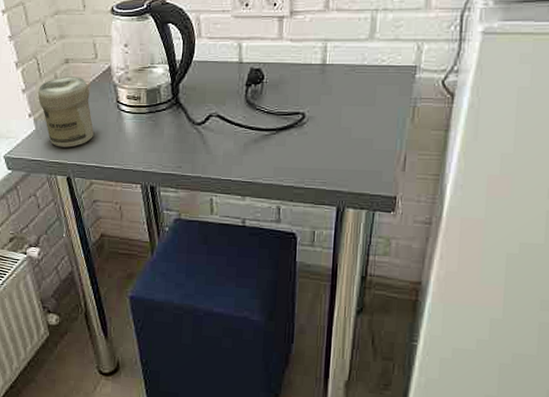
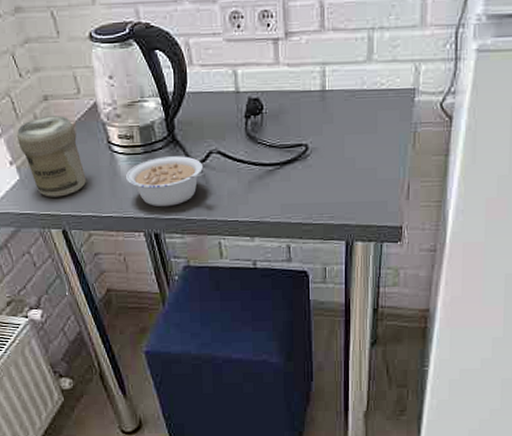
legume: none [130,117,204,162] -> present [126,156,205,206]

